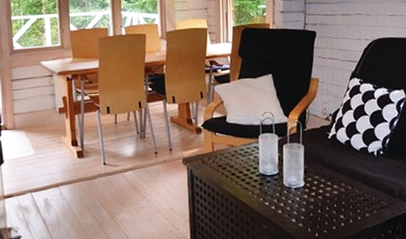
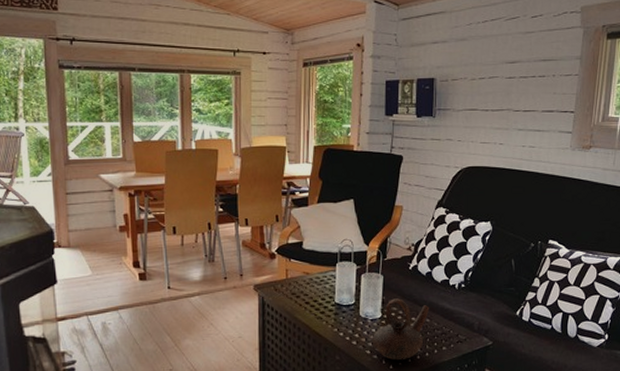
teapot: none [297,167,351,228] -> present [373,298,430,361]

